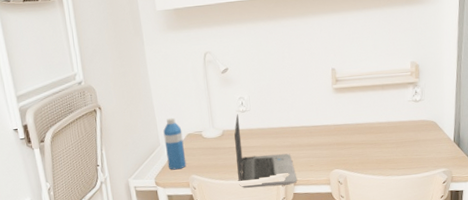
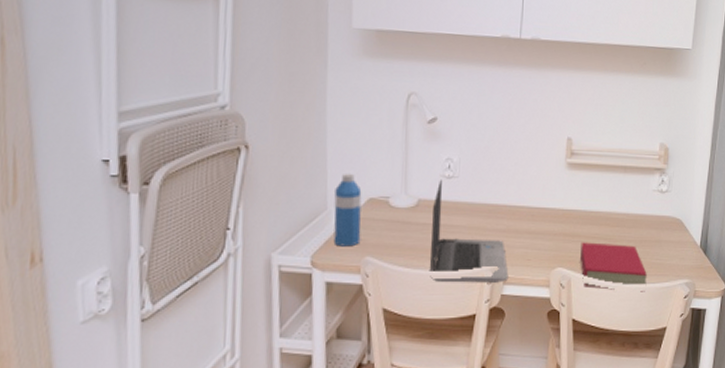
book: none [352,146,410,183] -> present [580,242,647,292]

